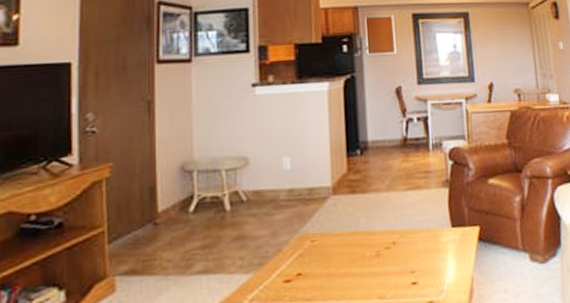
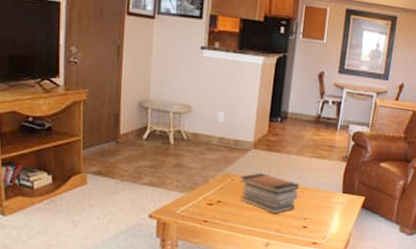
book stack: none [322,223,399,275] -> present [240,173,300,214]

